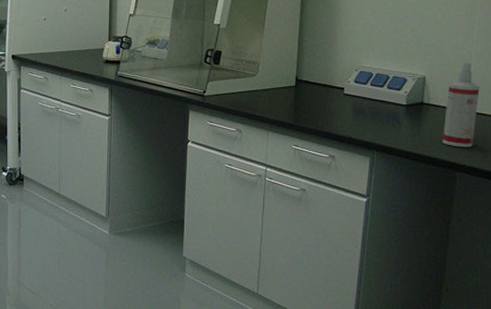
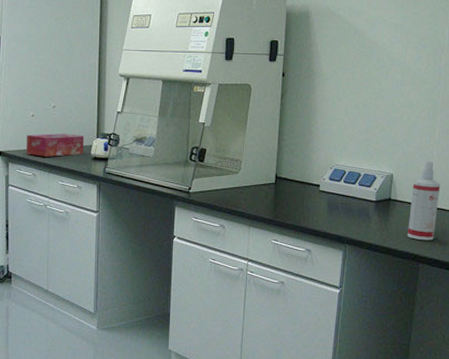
tissue box: none [37,37,95,60] -> present [26,133,84,157]

